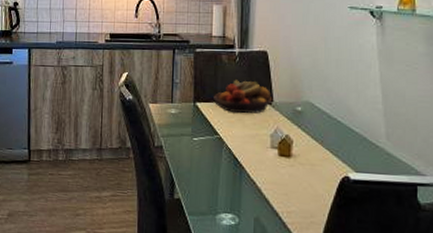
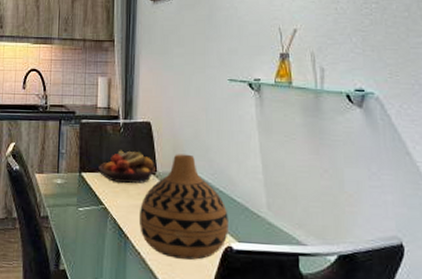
vase: none [254,83,346,190] -> present [138,154,228,260]

